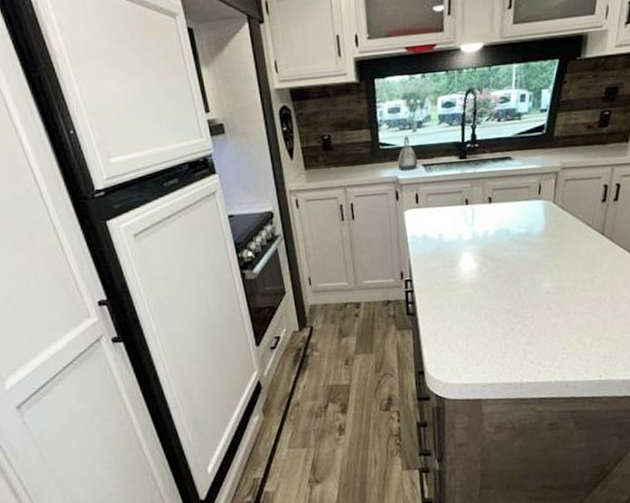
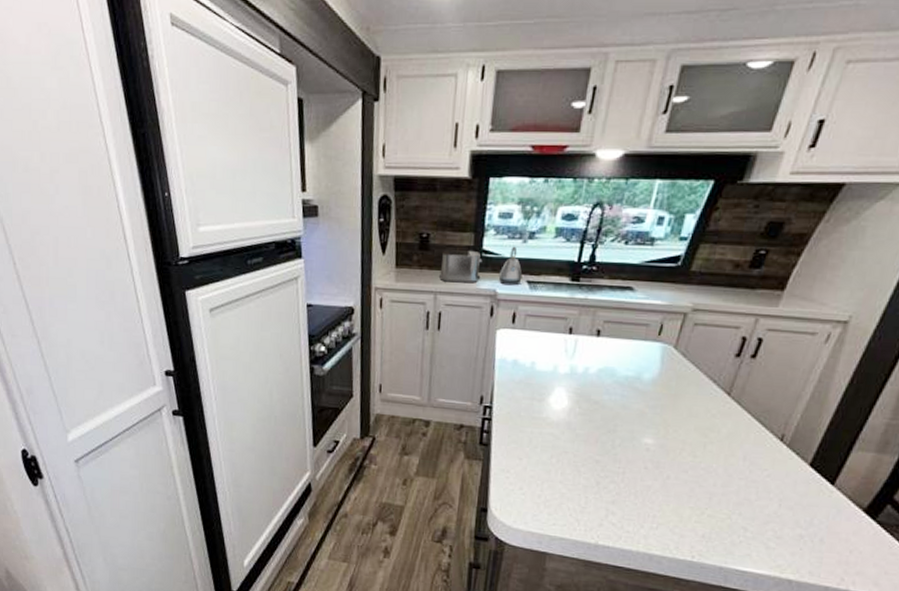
toaster: none [344,145,383,176] -> present [439,250,483,284]

